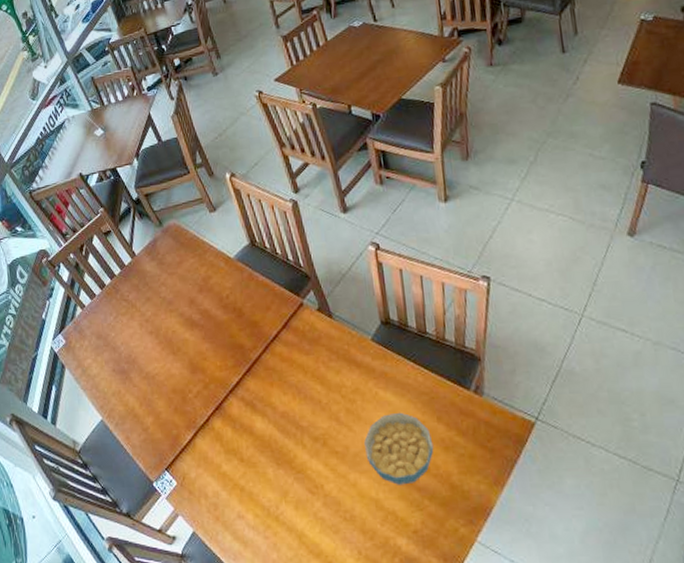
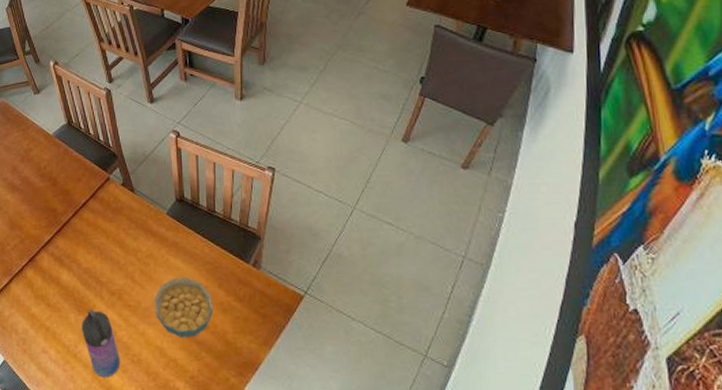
water bottle: none [281,460,330,542] -> present [81,309,120,378]

